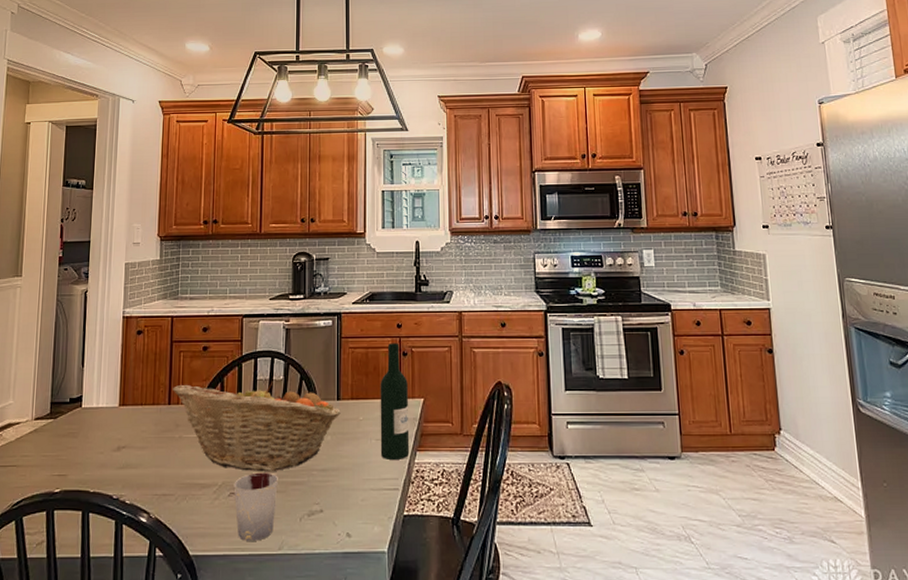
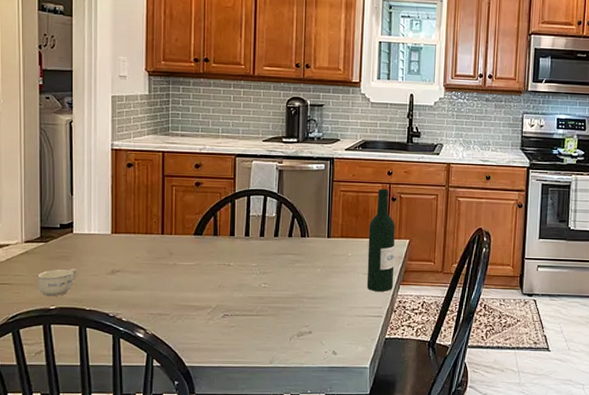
cup: none [44,446,85,479] -> present [37,268,79,297]
fruit basket: present [172,381,341,472] -> none [164,216,331,298]
cup: present [234,472,278,541] -> none [227,298,270,356]

